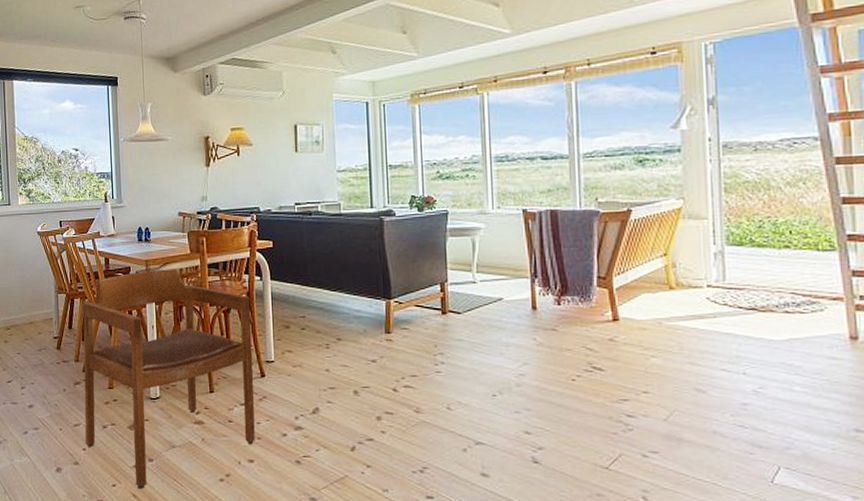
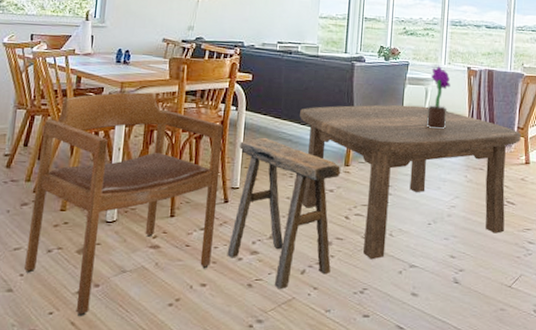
stool: none [269,307,383,467] -> present [227,137,340,290]
coffee table: none [329,260,604,436] -> present [300,105,521,260]
potted flower: none [476,211,503,285] -> present [426,66,451,129]

